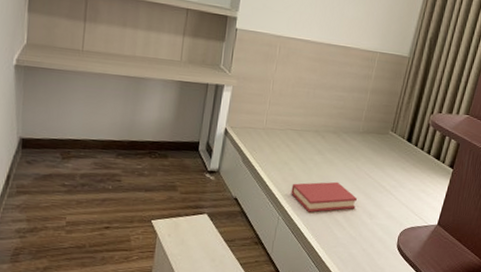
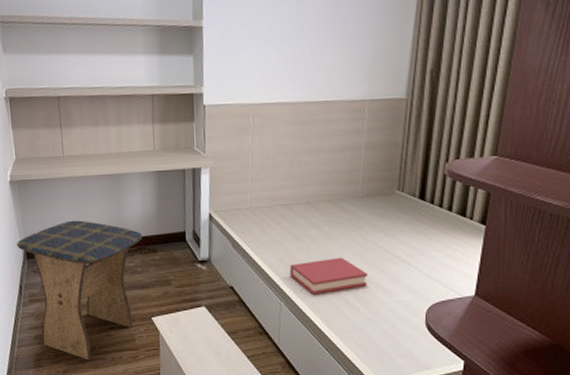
stool: none [11,115,156,259] -> present [16,220,143,361]

